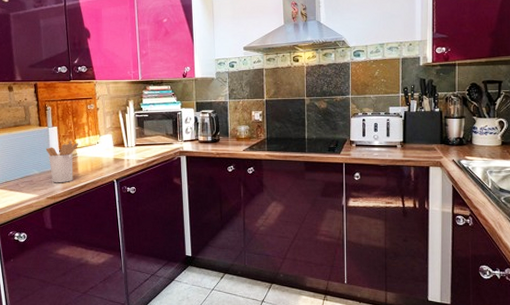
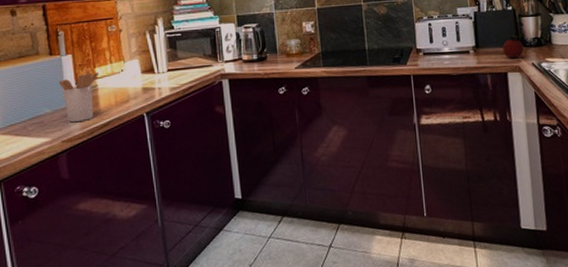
fruit: none [427,134,446,155] -> present [502,35,524,59]

